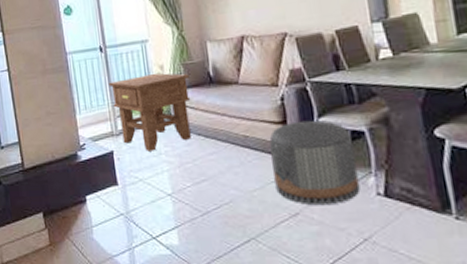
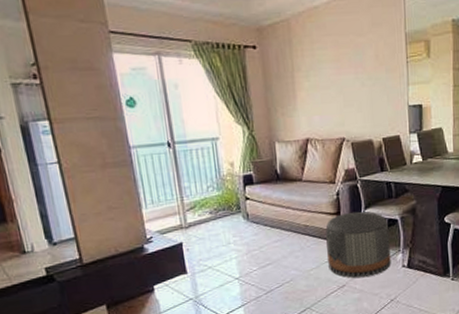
side table: present [108,73,191,151] -> none [177,169,259,242]

